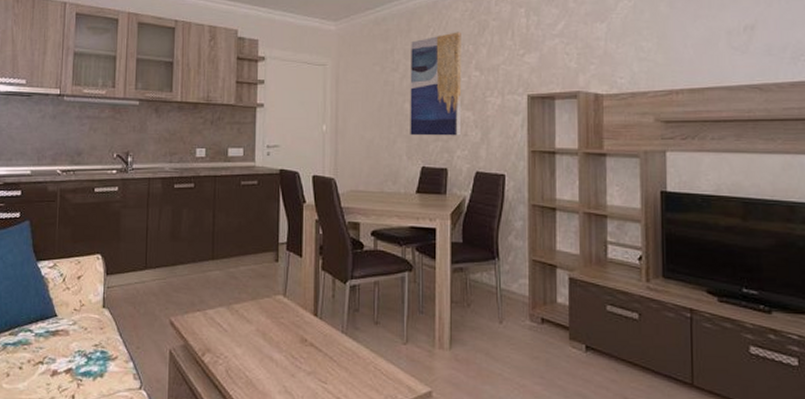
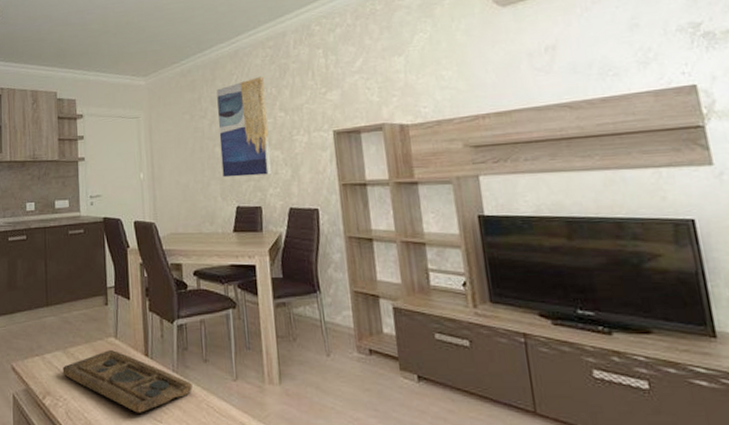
decorative tray: none [225,307,361,373] -> present [62,349,193,413]

